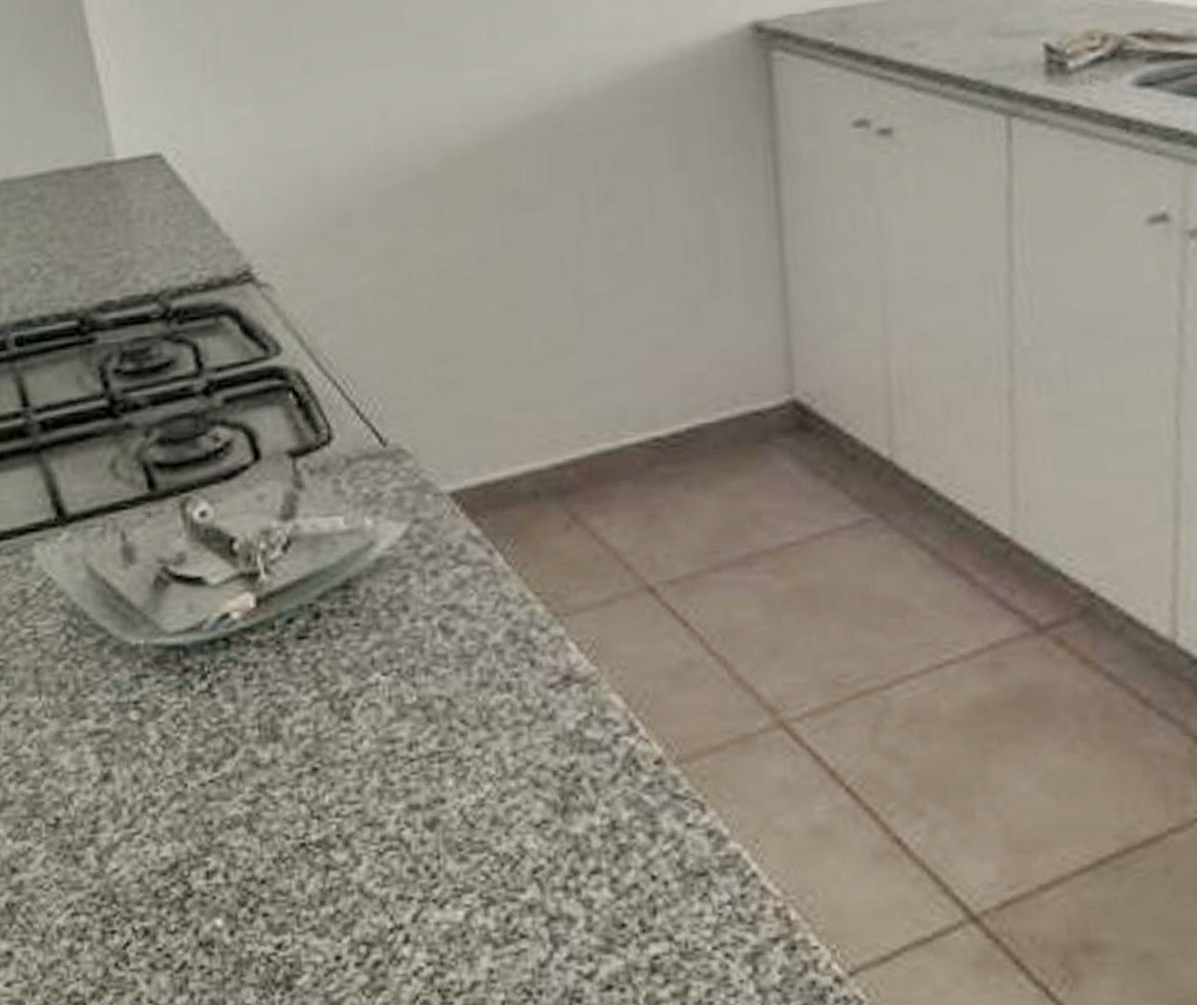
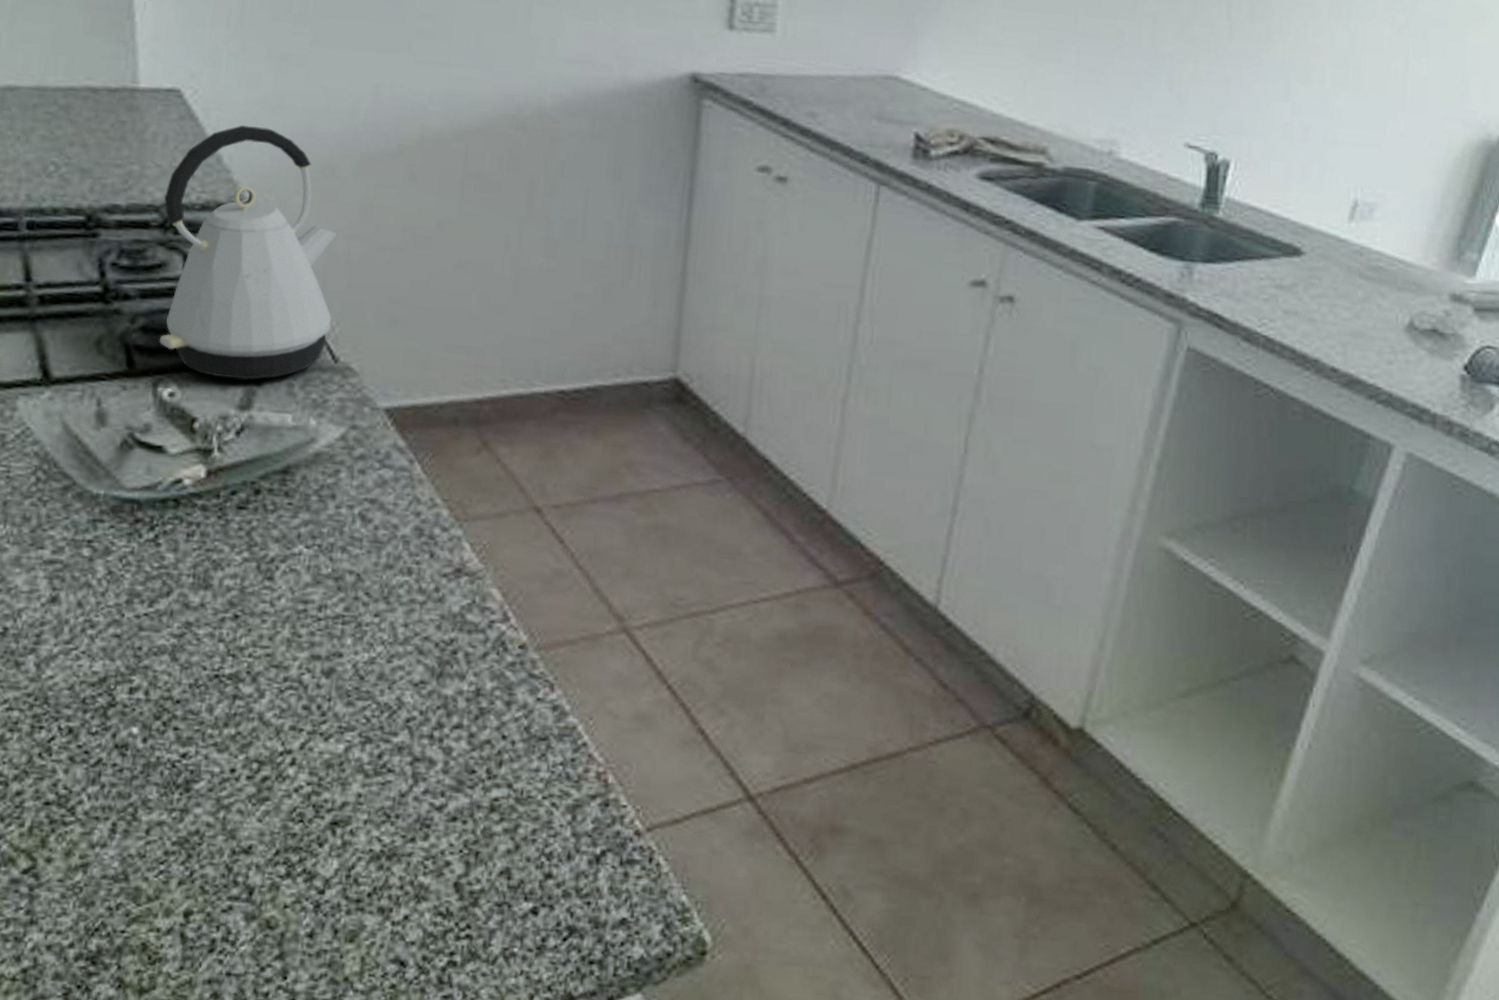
kettle: none [162,180,373,485] -> present [160,125,338,380]

